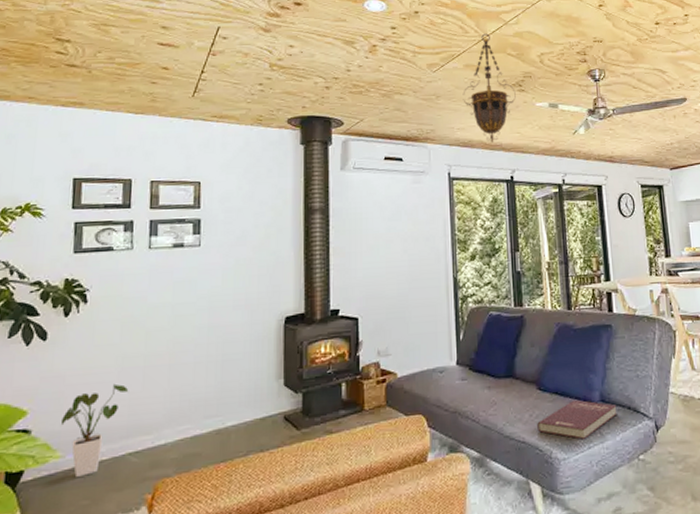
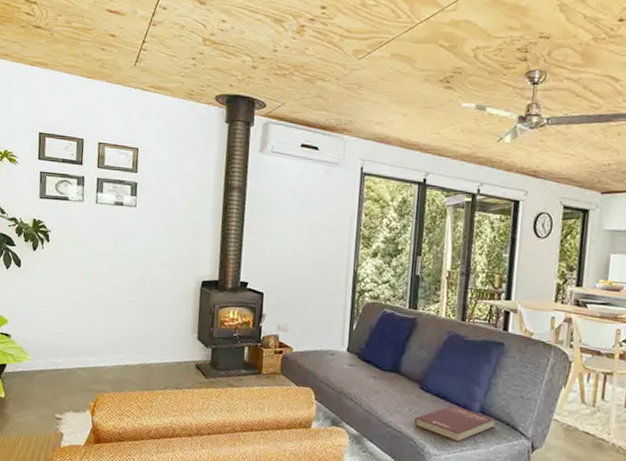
house plant: present [60,383,129,478] -> none [31,311,79,378]
hanging lantern: present [462,33,516,143] -> none [385,19,442,141]

